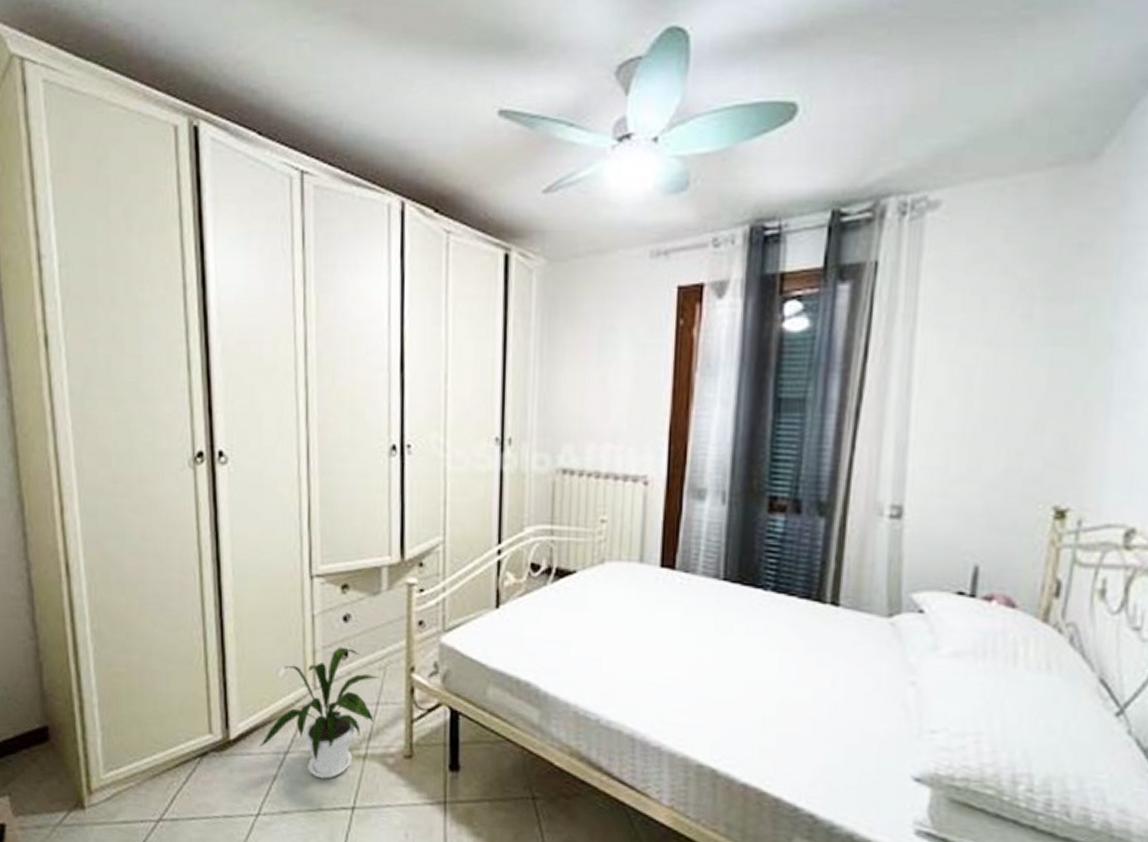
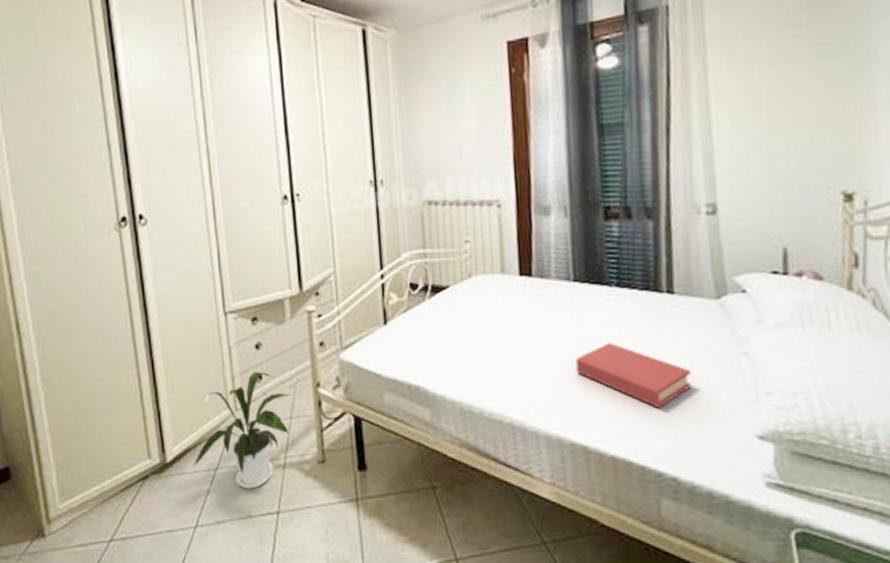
hardback book: none [713,655,847,736] -> present [575,343,692,409]

